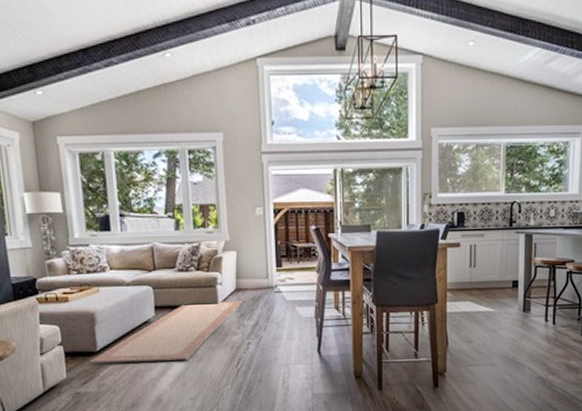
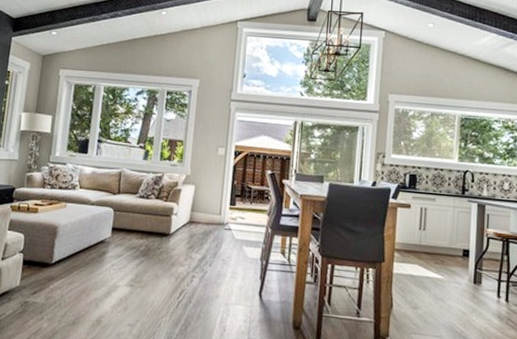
rug: present [88,300,242,364] -> none [42,228,193,284]

